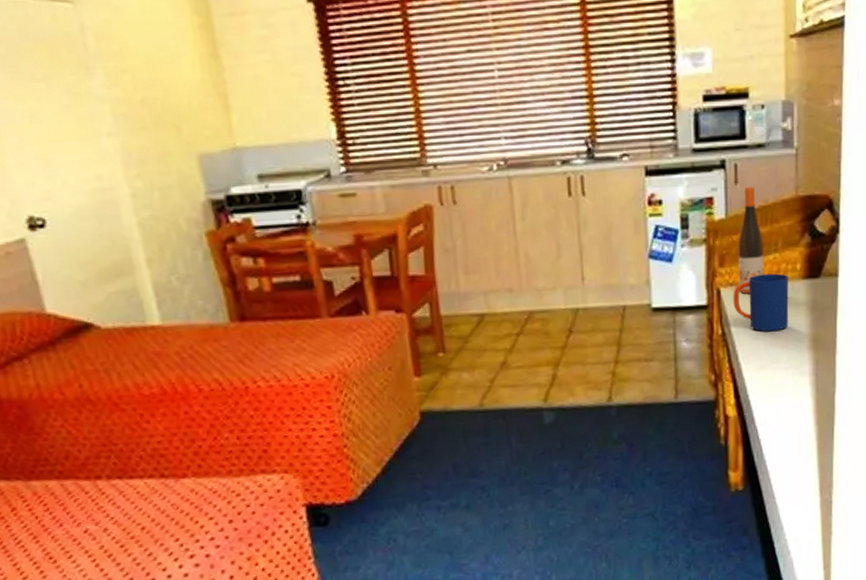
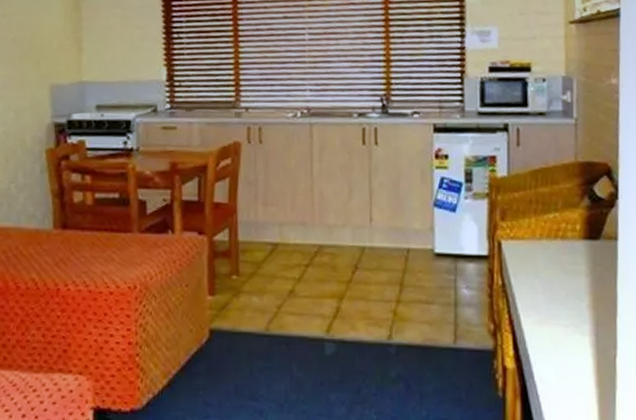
mug: present [733,273,789,332] -> none [513,231,569,288]
wine bottle: present [738,186,764,295] -> none [519,149,544,249]

